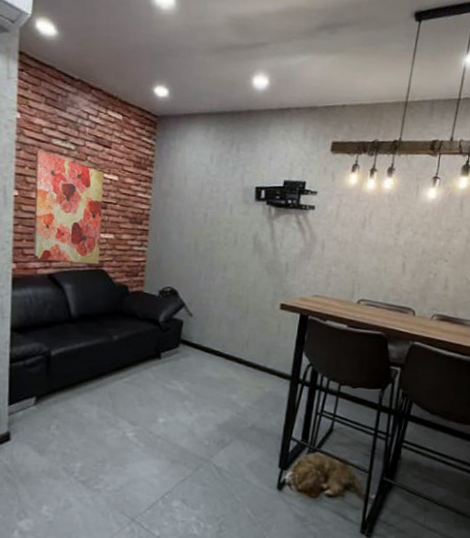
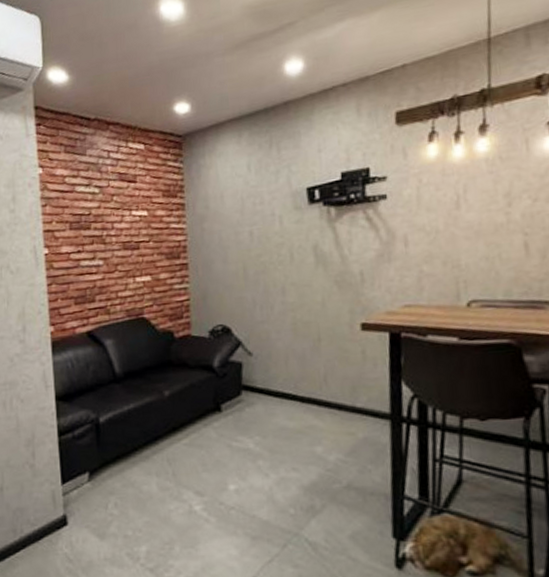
wall art: present [33,149,103,265] -> none [60,201,139,318]

